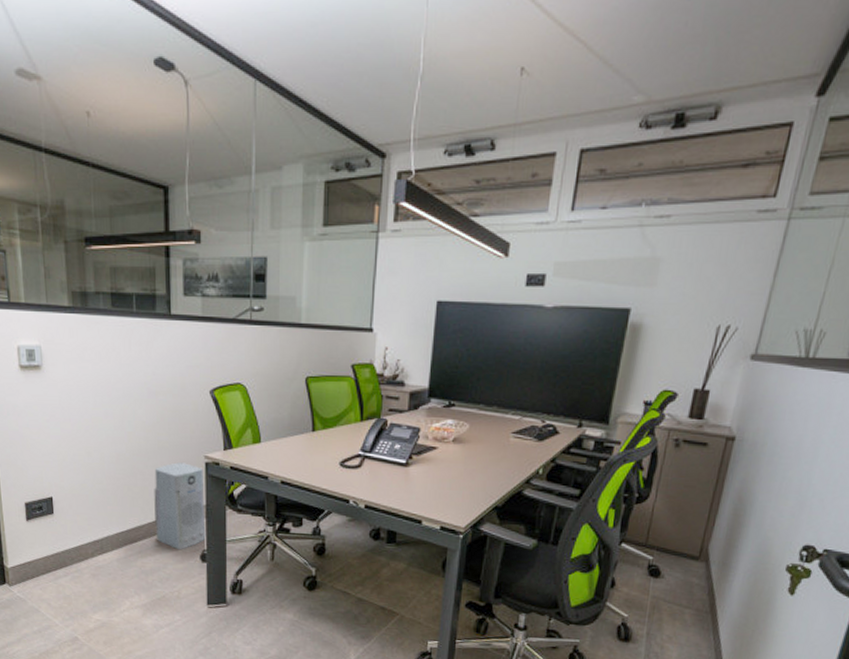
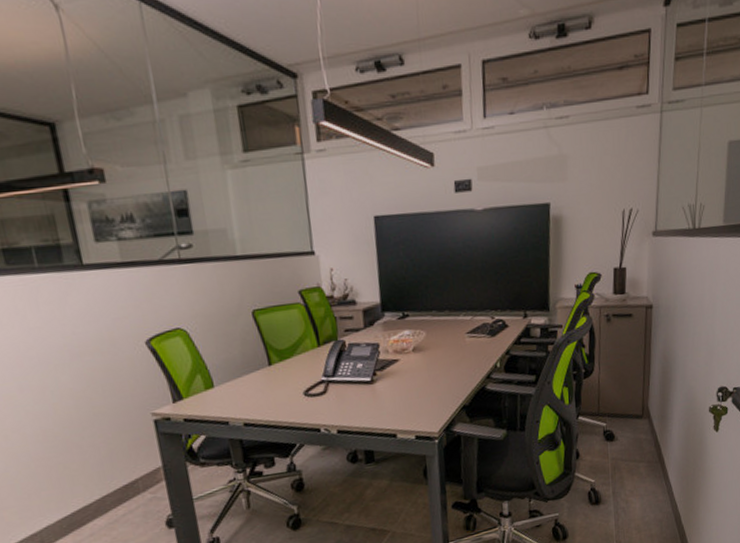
air purifier: present [154,462,206,550] -> none [93,425,169,522]

